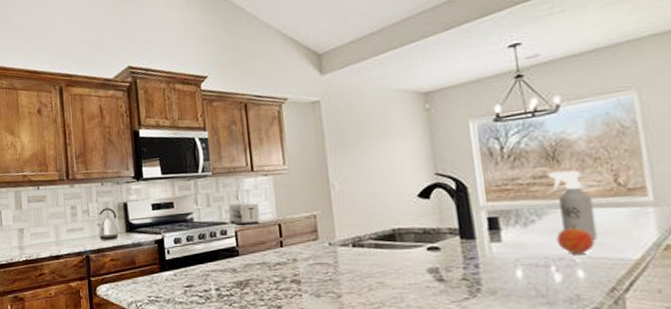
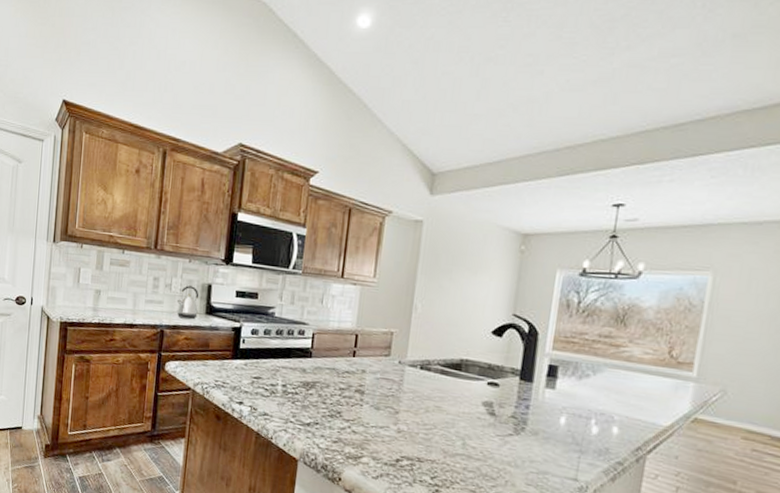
toaster: present [228,203,260,225] -> none [309,306,340,331]
spray bottle: present [548,169,598,238] -> none [612,333,645,401]
fruit: present [556,225,595,254] -> none [603,385,636,413]

